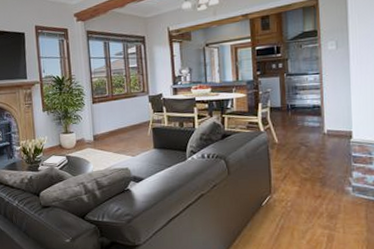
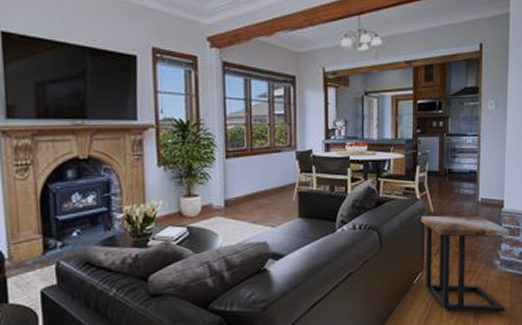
side table: none [266,146,362,236] -> present [421,215,510,313]

